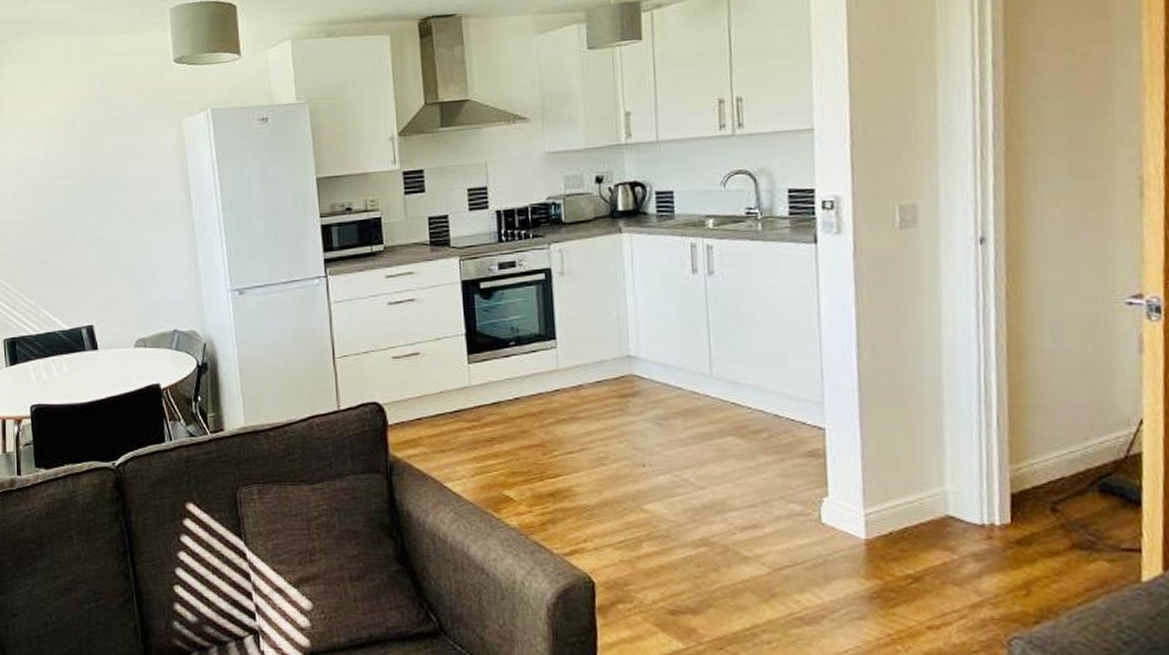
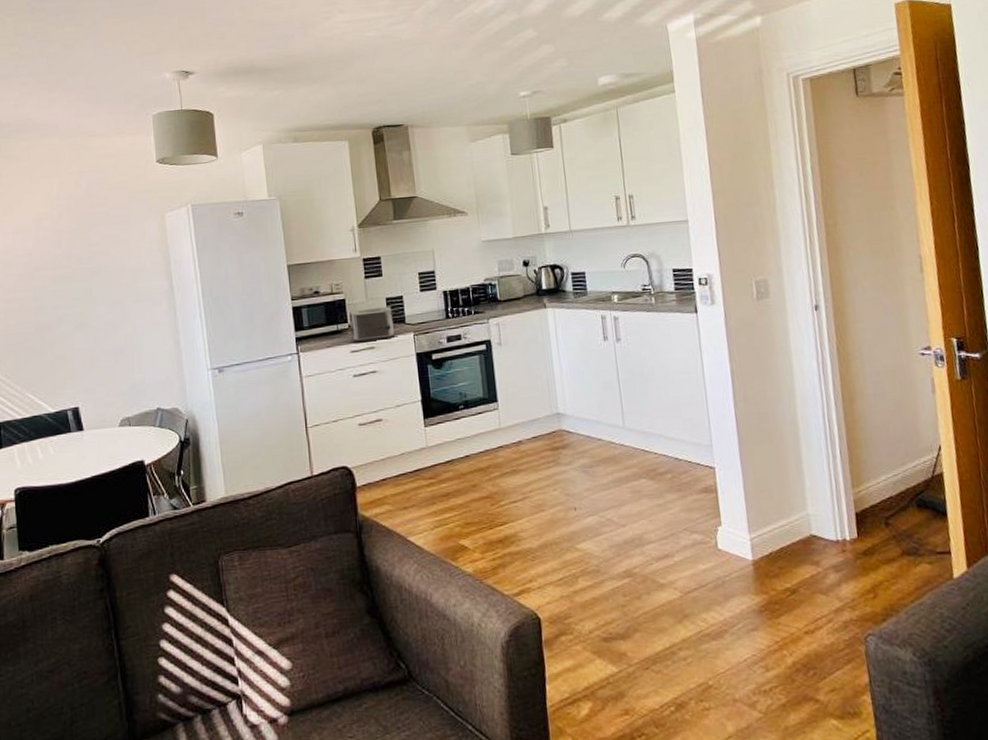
toaster: none [385,227,440,268] -> present [349,307,396,344]

